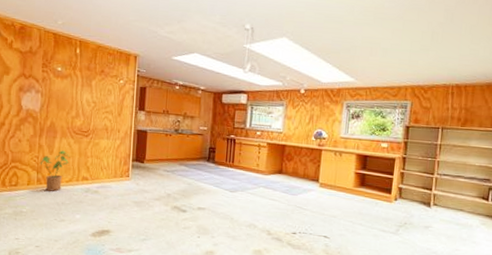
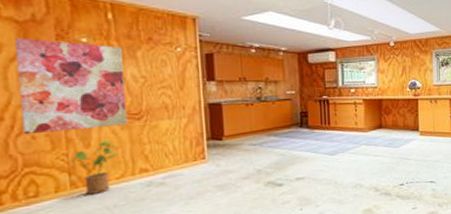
wall art: none [14,65,82,140] -> present [15,38,128,135]

